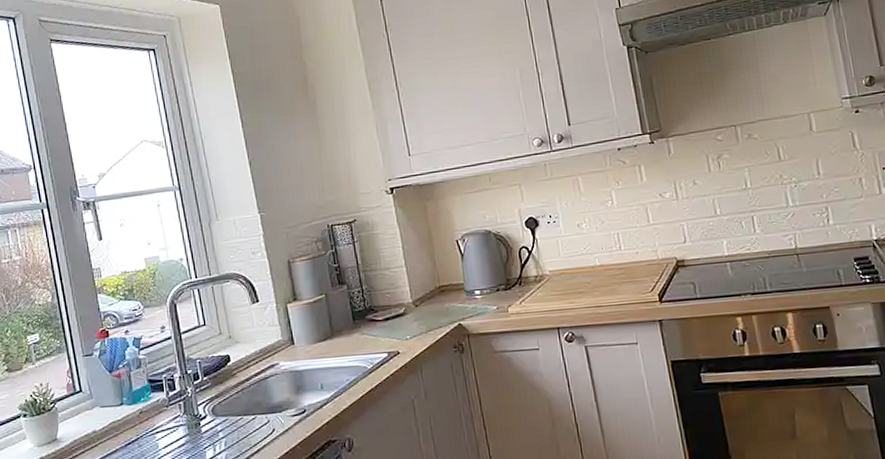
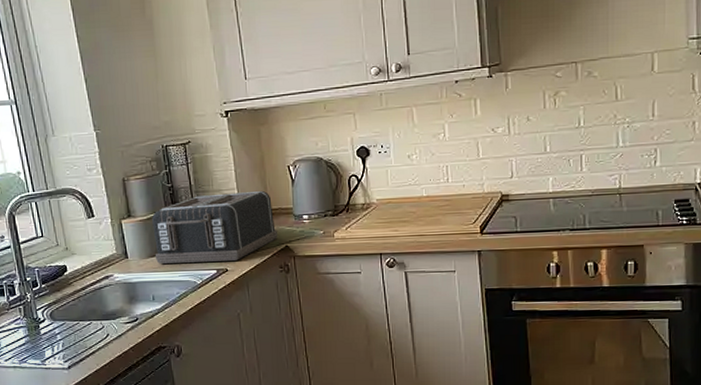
toaster: none [319,266,450,349] -> present [152,190,277,264]

